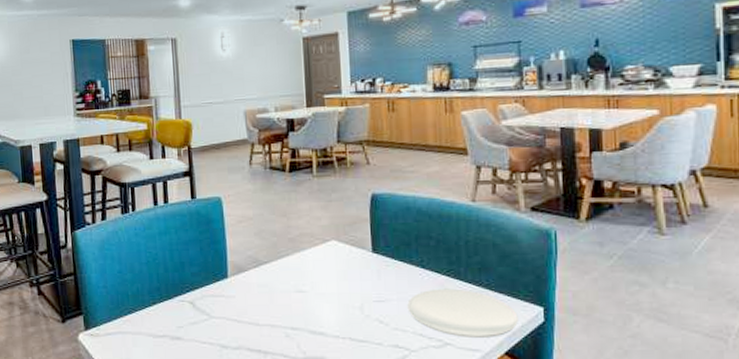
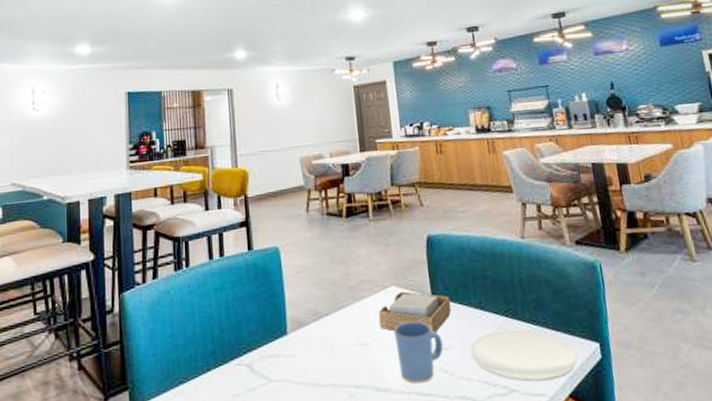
napkin holder: none [317,246,392,286] -> present [378,291,452,333]
mug: none [332,274,380,330] -> present [394,321,443,384]

